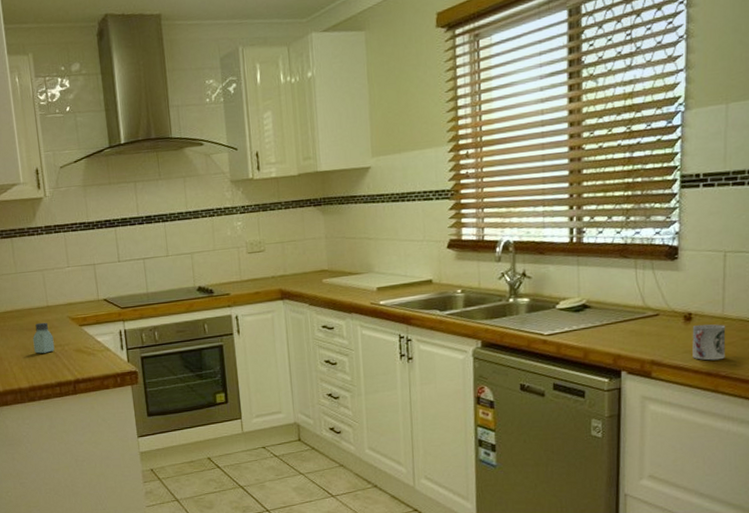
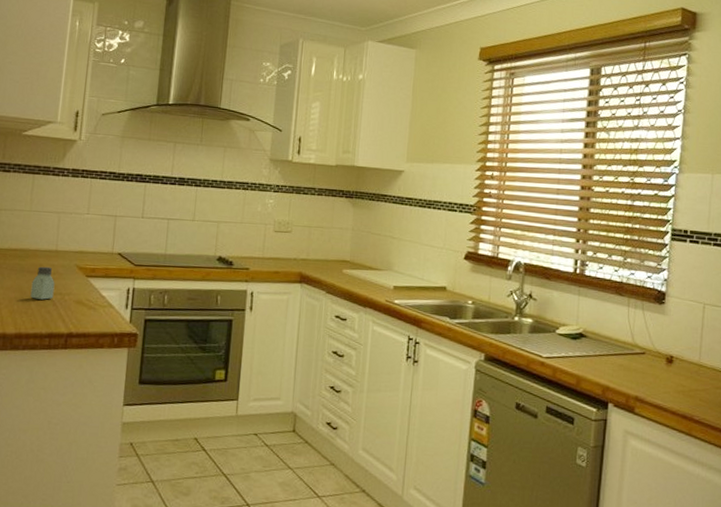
cup: present [692,324,726,361] -> none [671,368,701,405]

